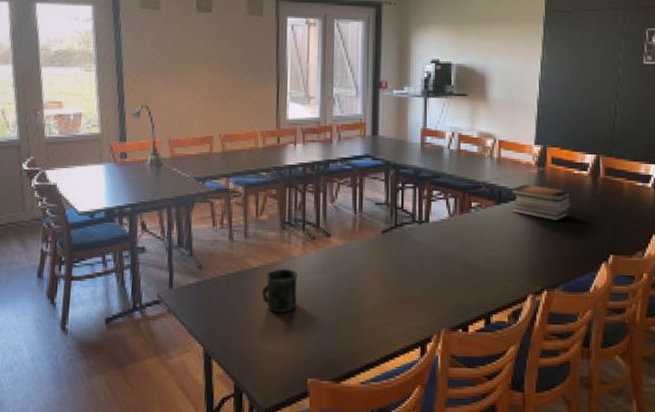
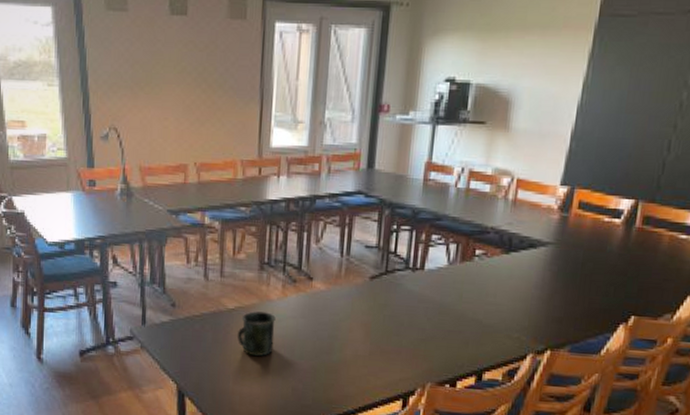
book stack: present [511,184,572,220] -> none [522,231,598,274]

